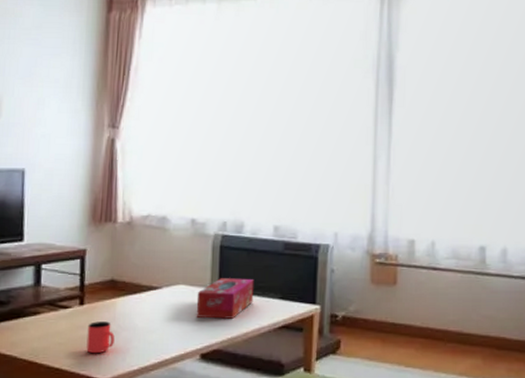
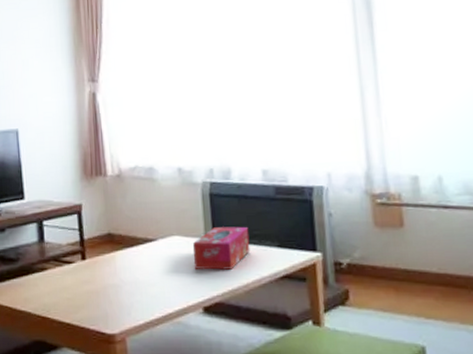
cup: present [86,321,115,354] -> none [91,276,118,309]

